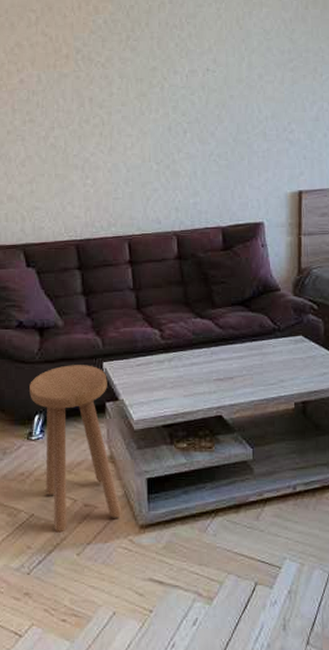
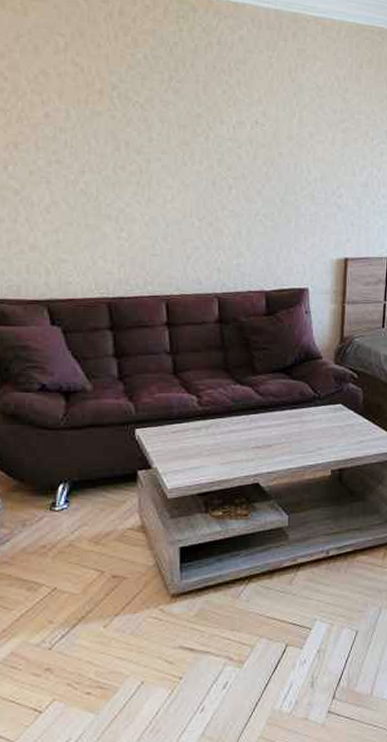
stool: present [30,365,121,533] -> none [53,431,152,606]

